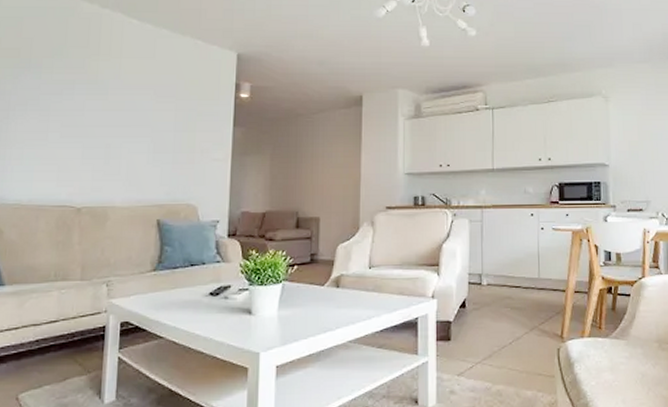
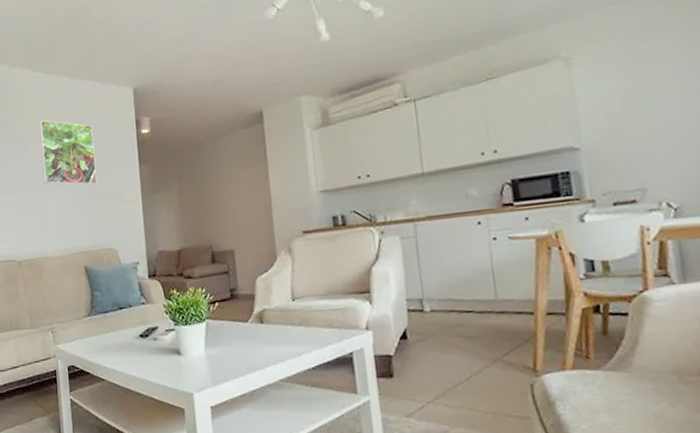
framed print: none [122,67,187,139] -> present [39,119,97,185]

